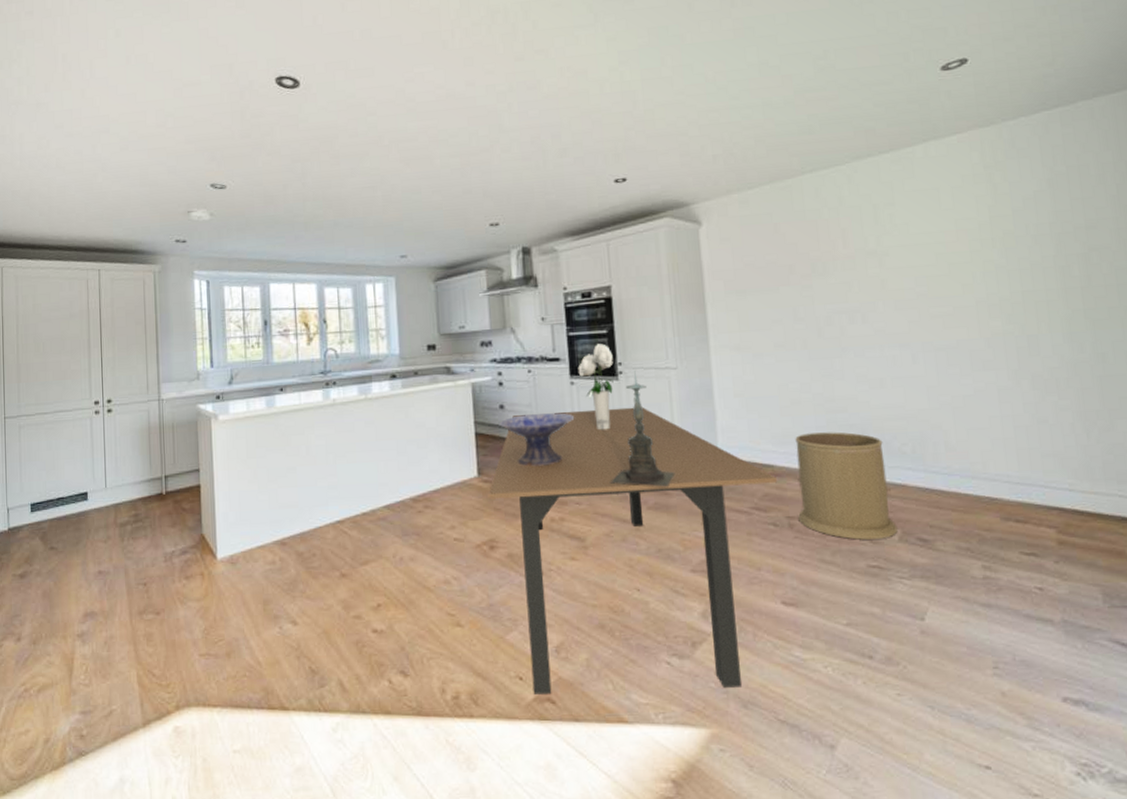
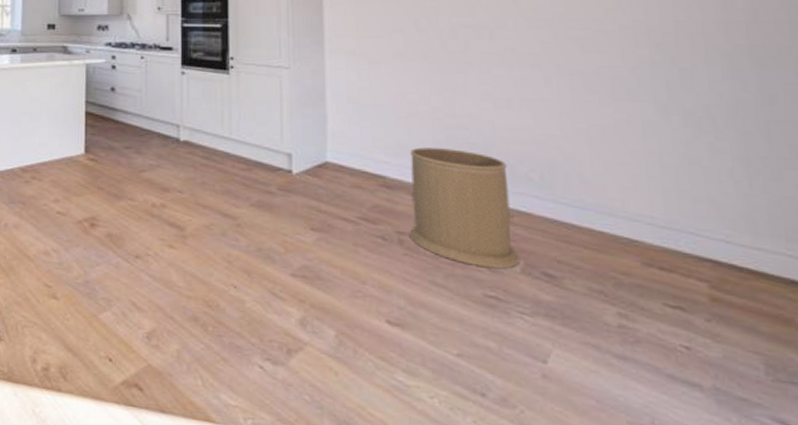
dining table: present [487,407,777,694] -> none [92,99,388,405]
decorative bowl: present [498,413,575,467] -> none [108,99,183,151]
bouquet: present [578,343,614,430] -> none [189,37,225,122]
candle holder: present [609,371,676,487] -> none [213,66,281,185]

